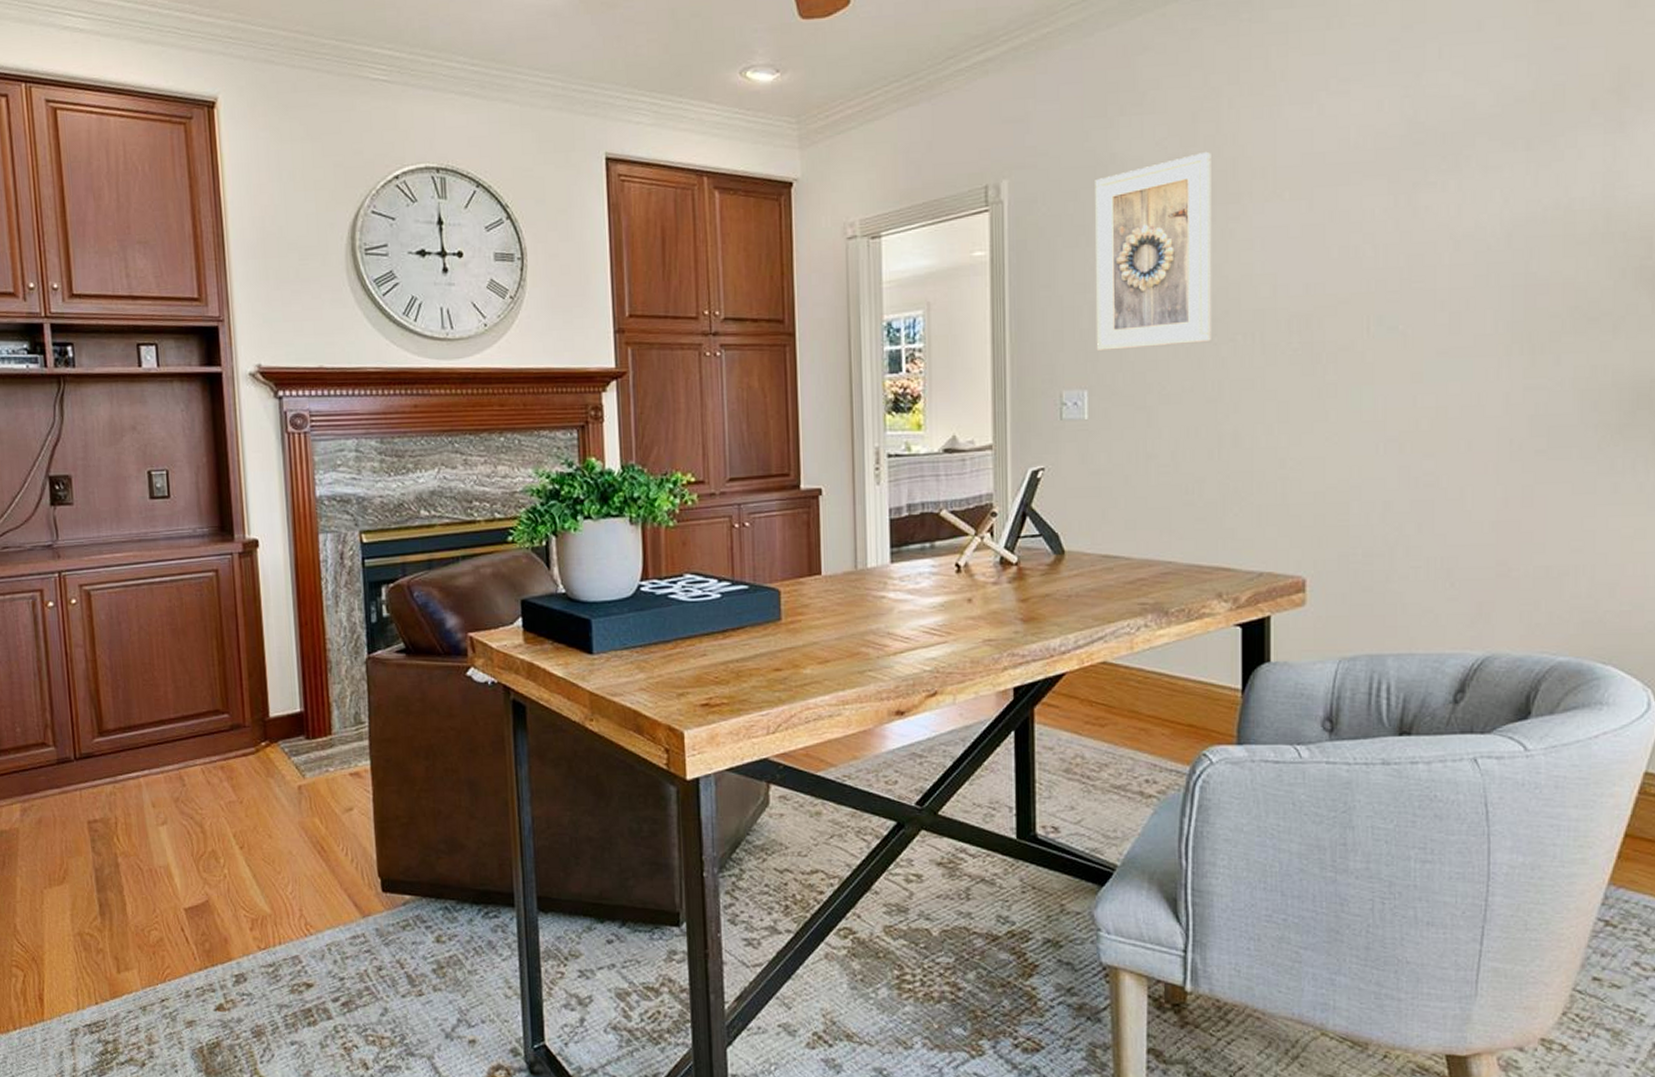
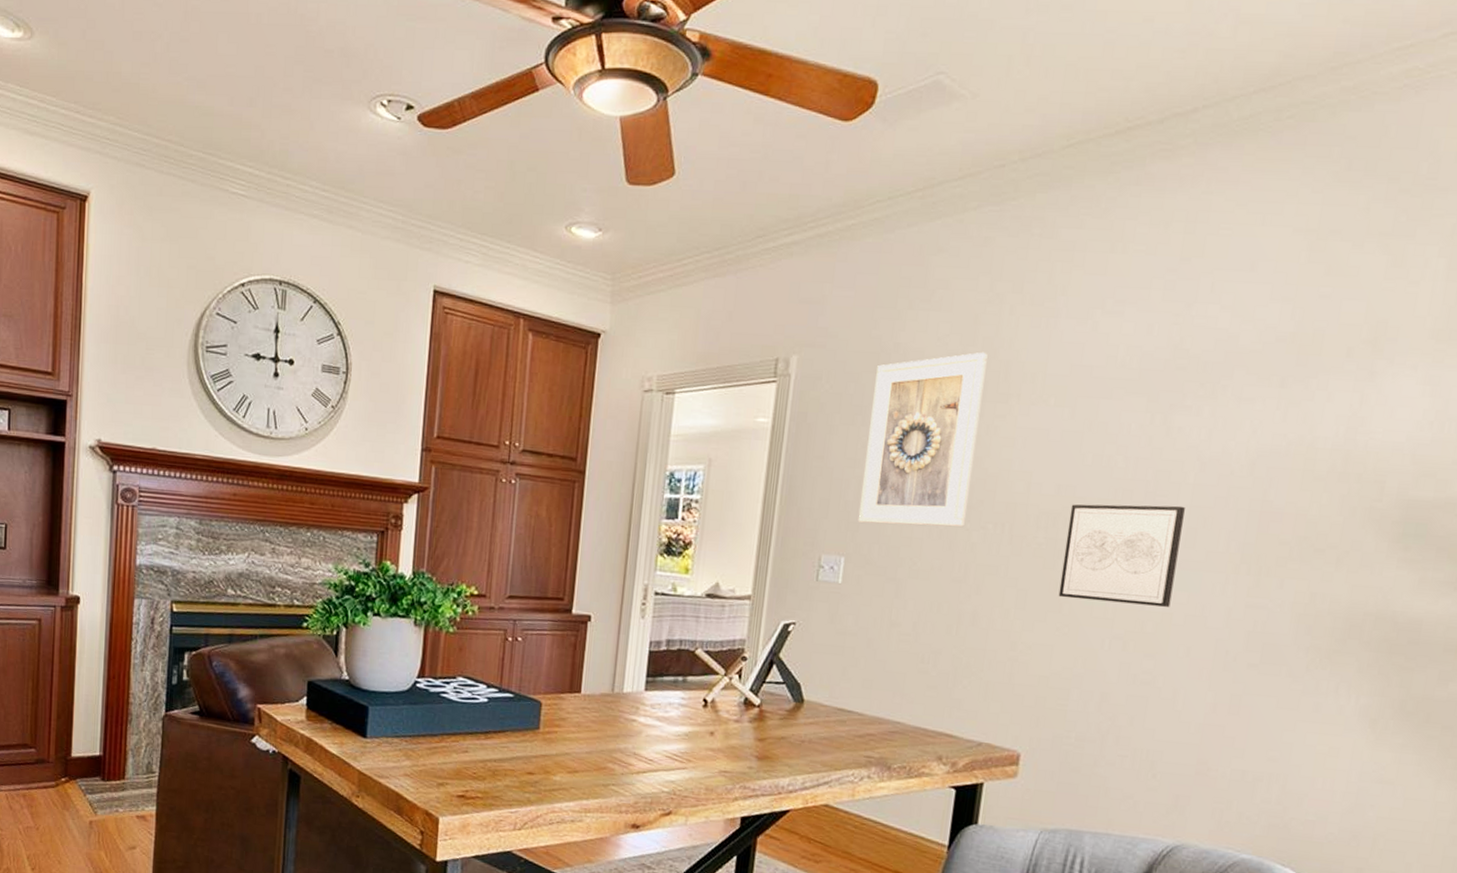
wall art: none [1322,290,1444,405] -> present [1058,504,1185,607]

